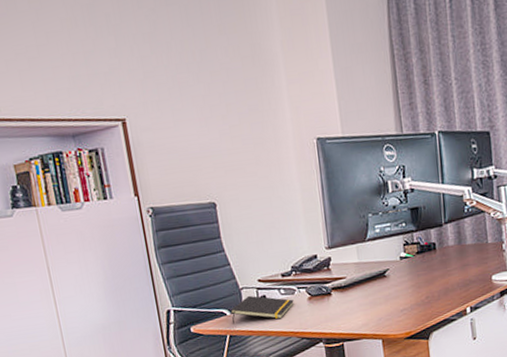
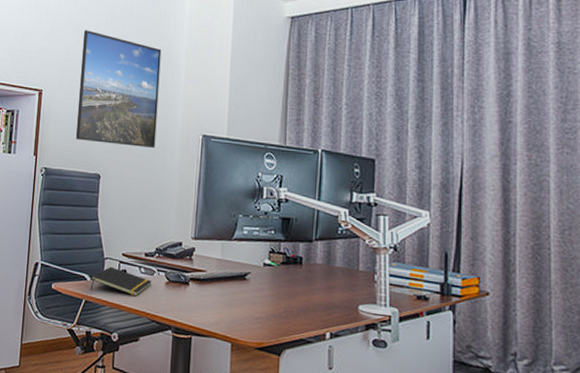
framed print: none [157,37,269,170] -> present [75,30,161,148]

